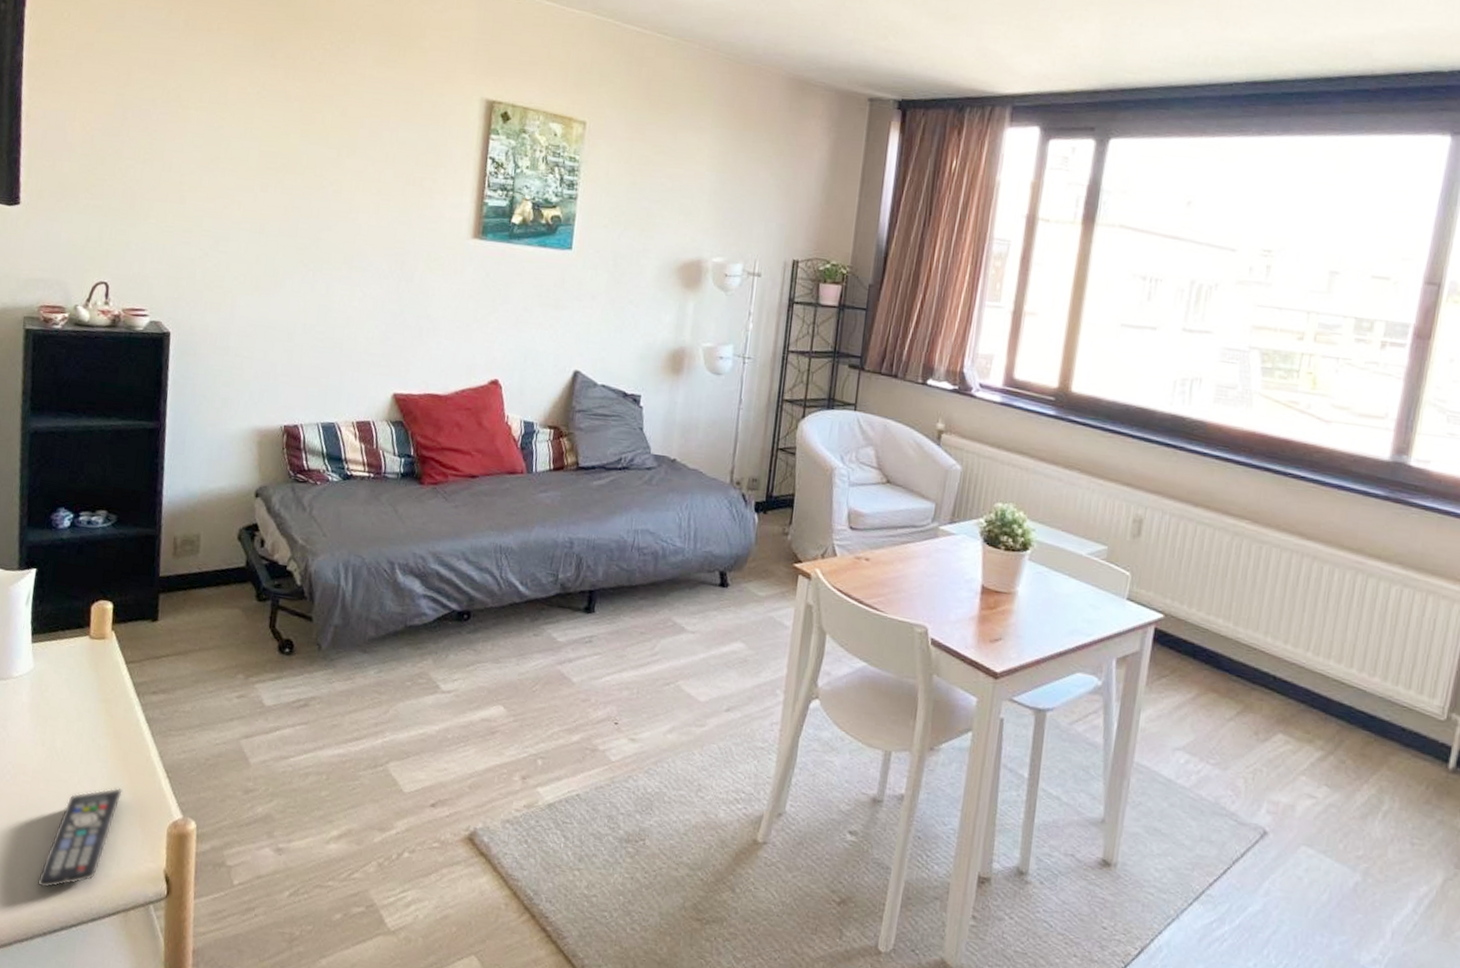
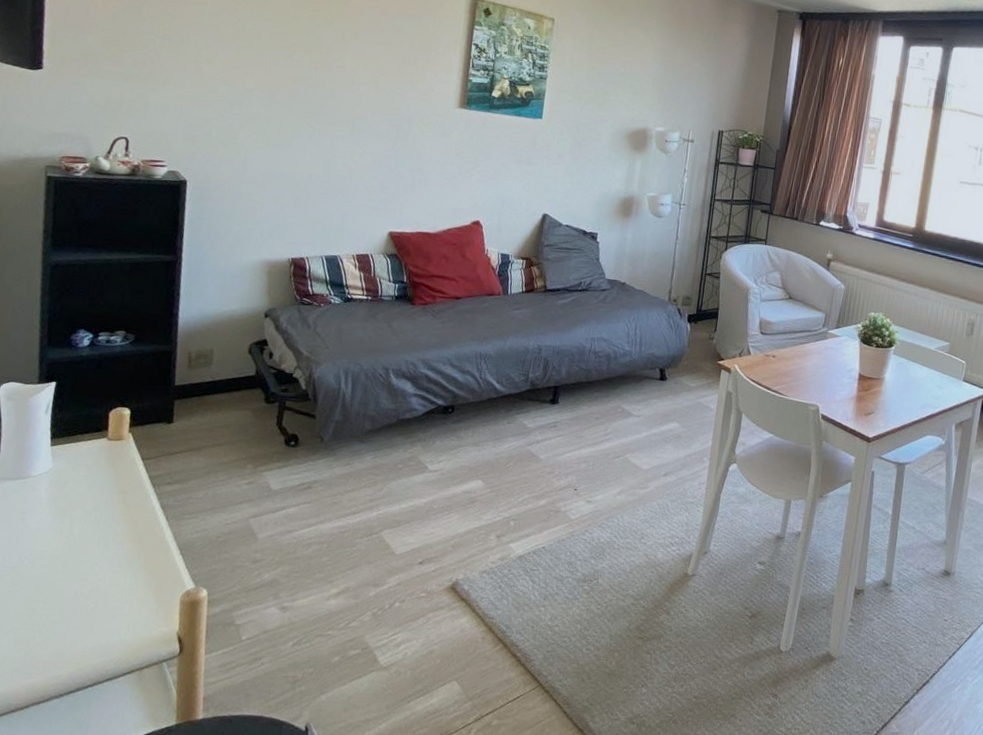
remote control: present [37,787,123,888] -> none [54,565,138,656]

